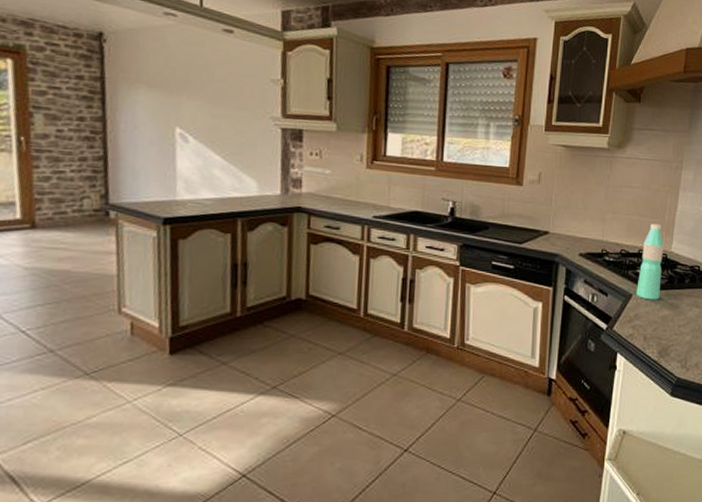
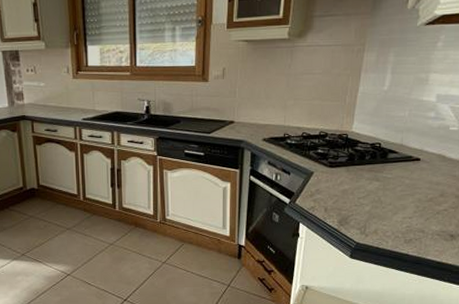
water bottle: present [636,223,664,300] -> none [318,106,345,176]

